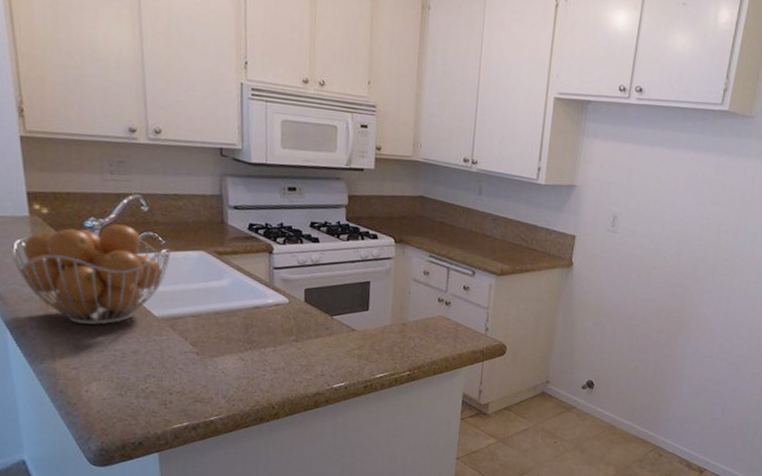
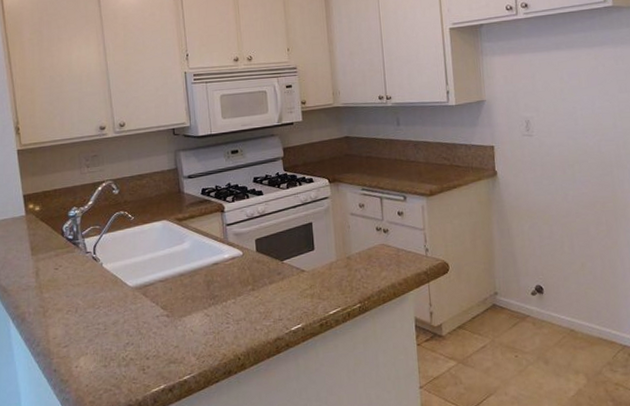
fruit basket: present [12,224,171,325] -> none [13,209,139,304]

